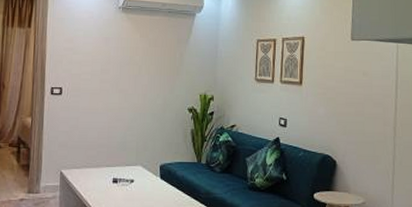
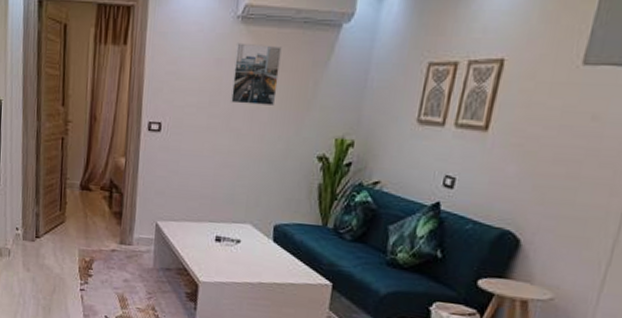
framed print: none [117,26,154,72] -> present [230,42,282,105]

